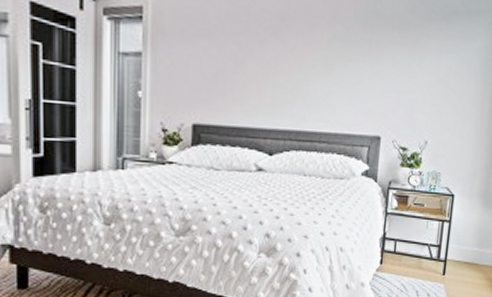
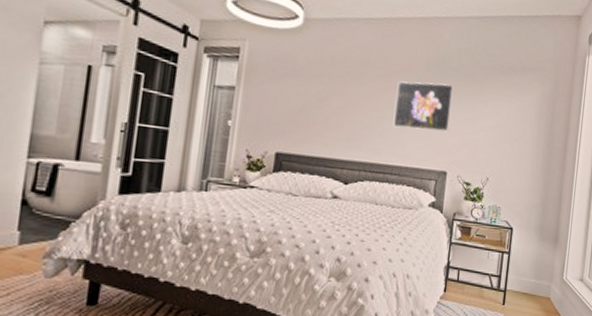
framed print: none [319,35,387,92] -> present [393,81,454,132]

